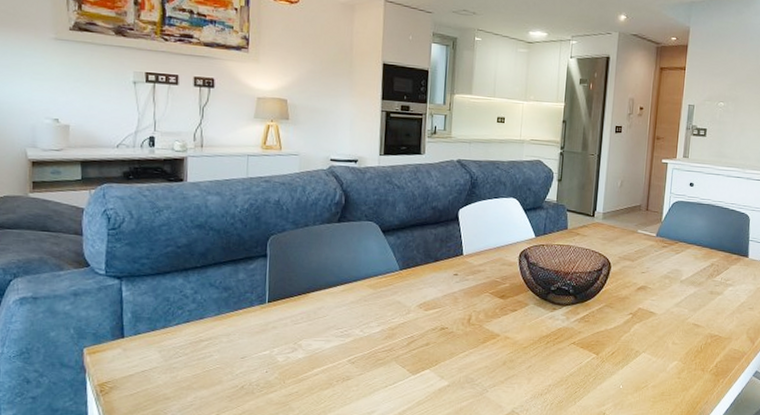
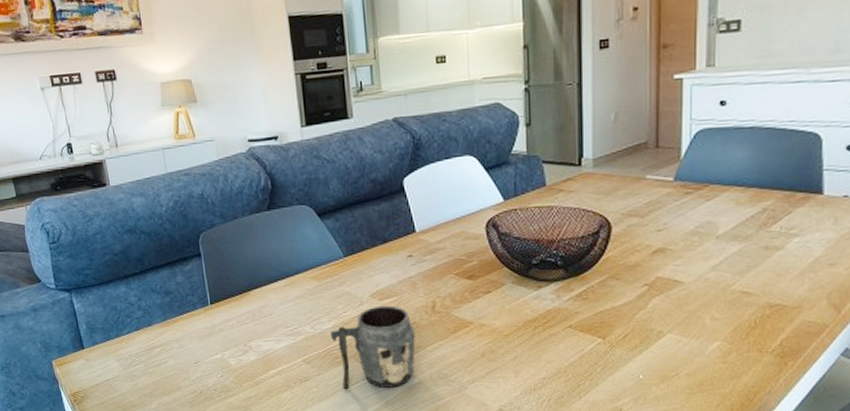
mug: none [377,315,451,389] -> present [330,305,416,388]

